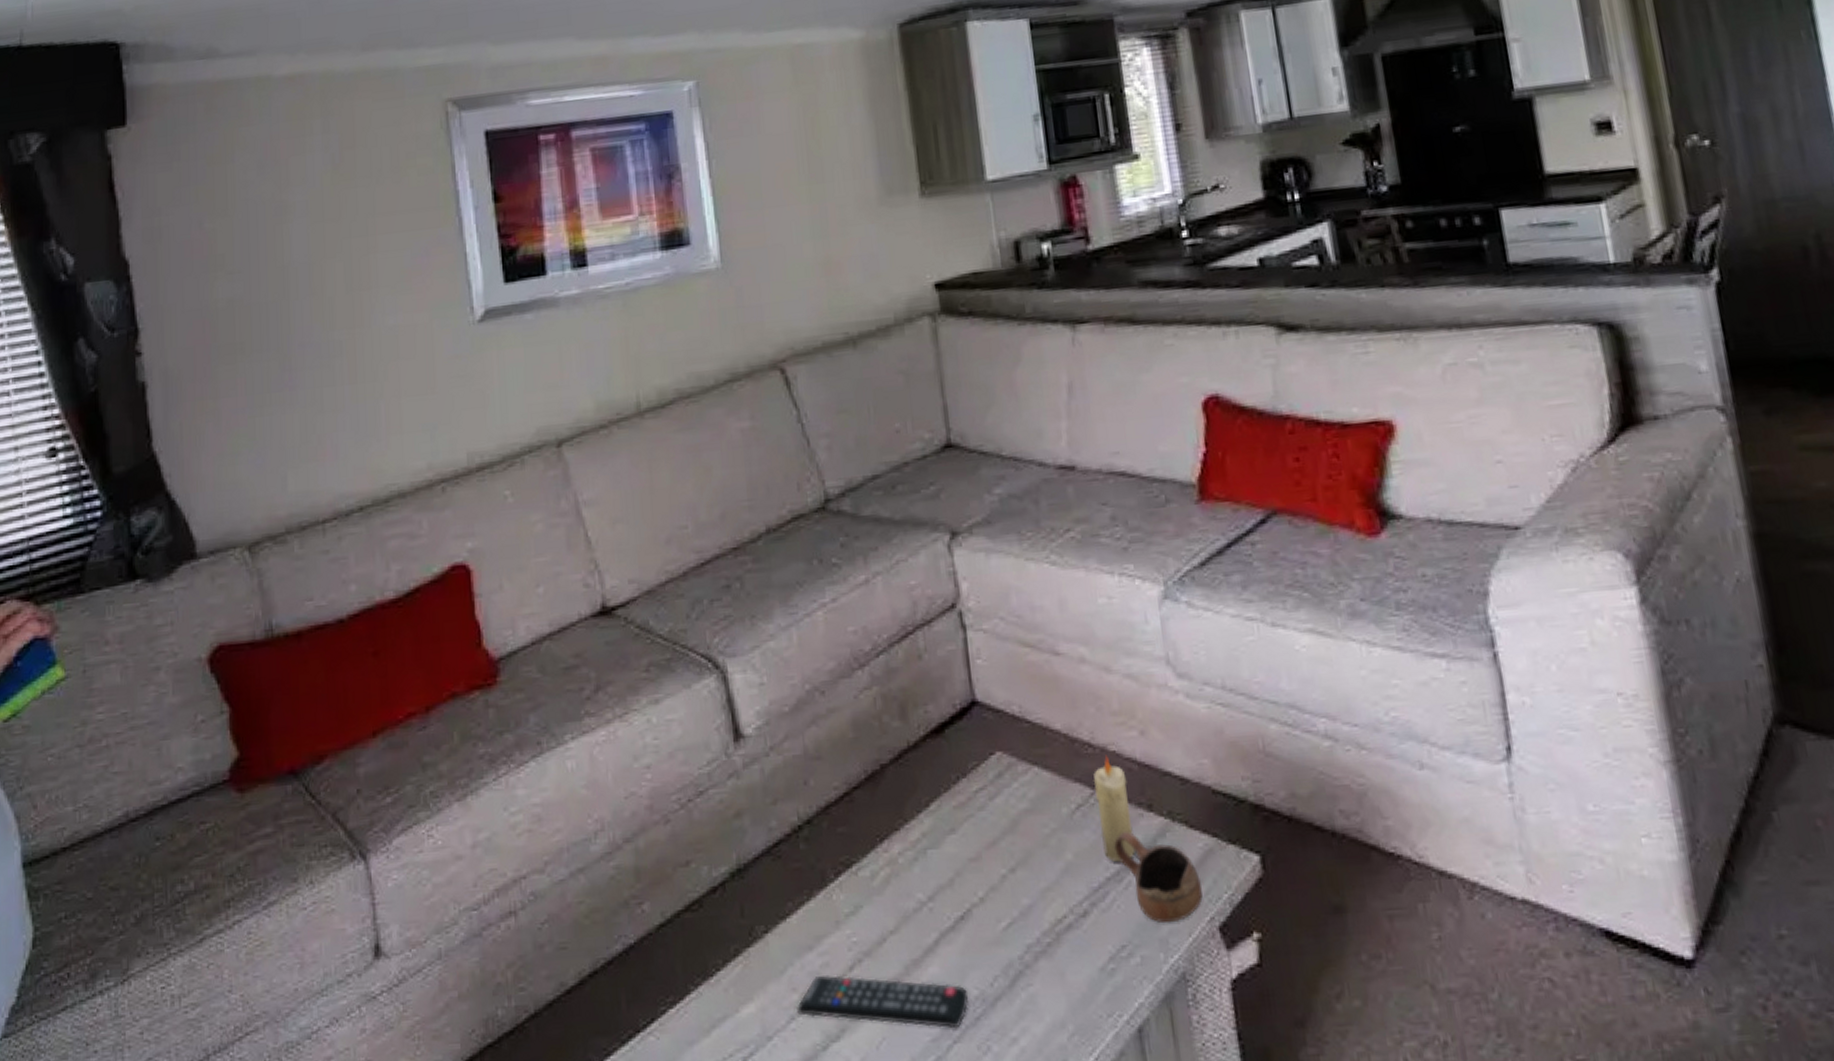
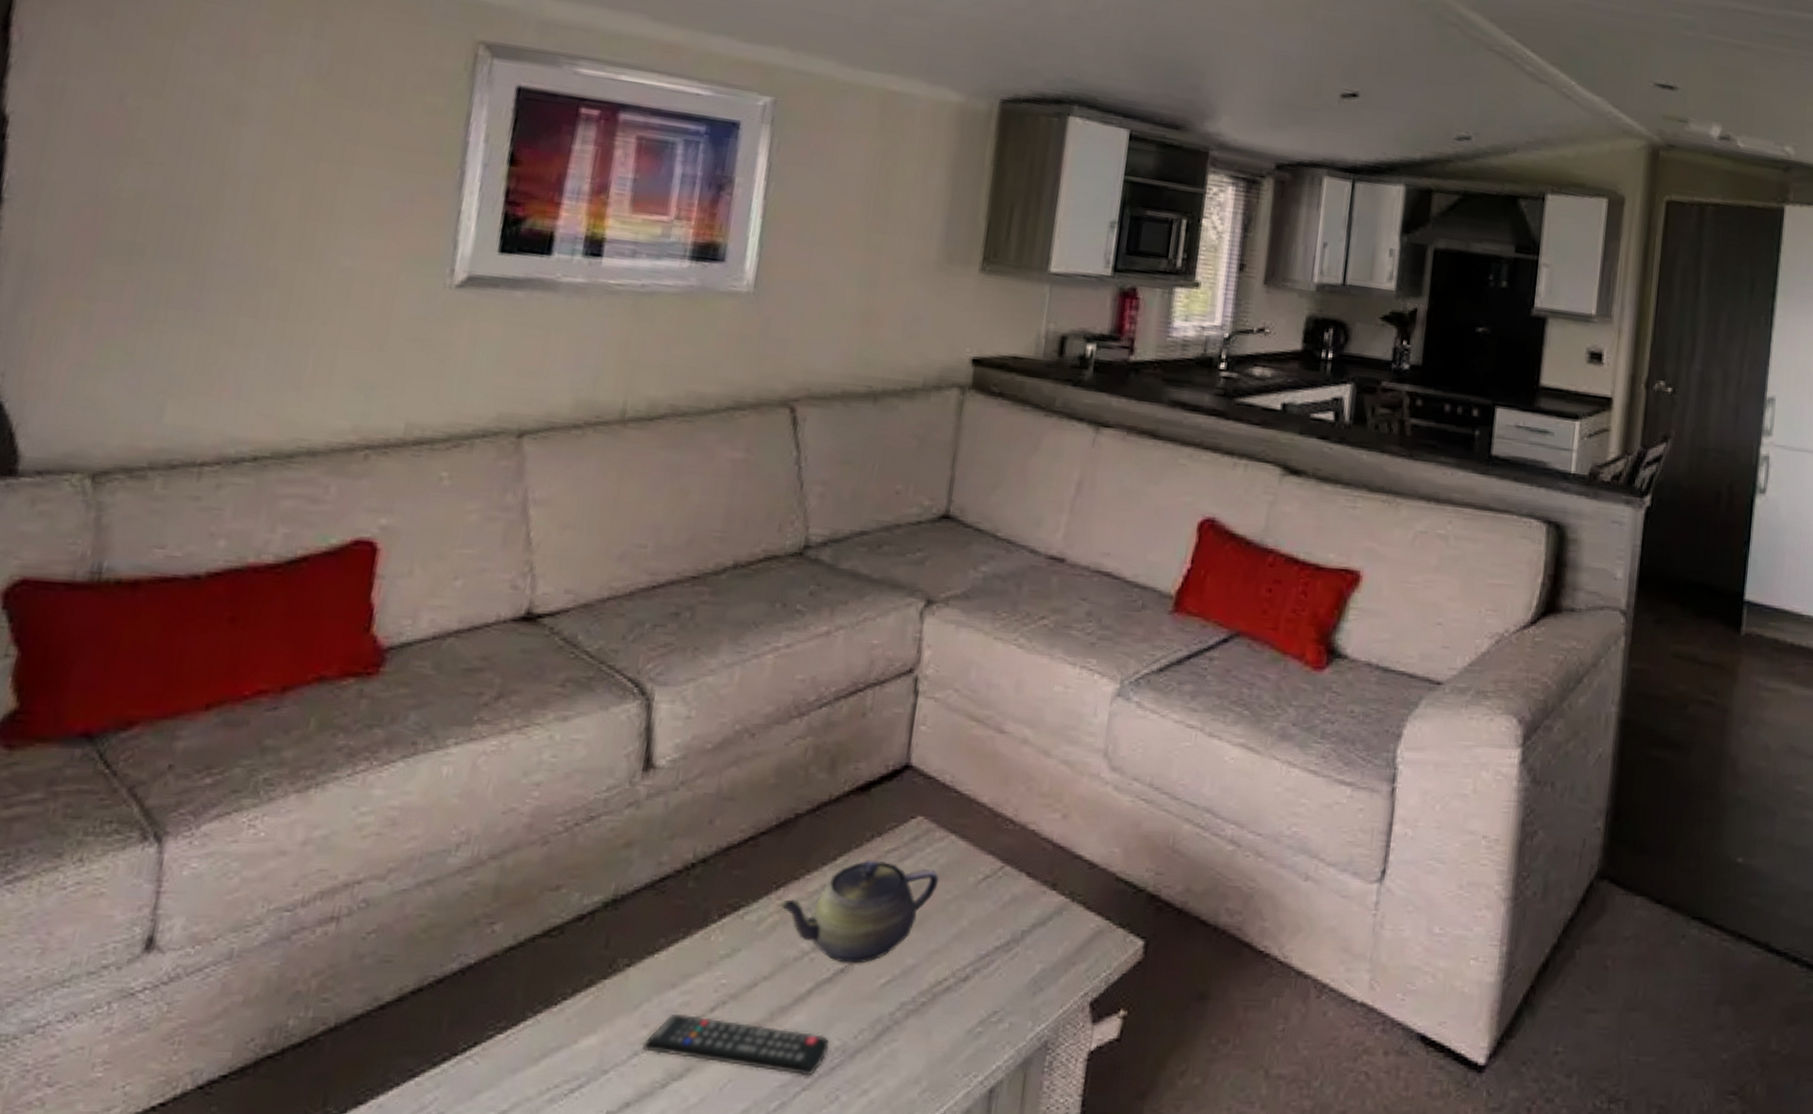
teapot: none [885,801,1034,910] -> present [777,859,940,964]
candle: present [1093,754,1136,863] -> none [999,832,1039,934]
cup: present [1114,831,1203,923] -> none [1010,905,1084,995]

